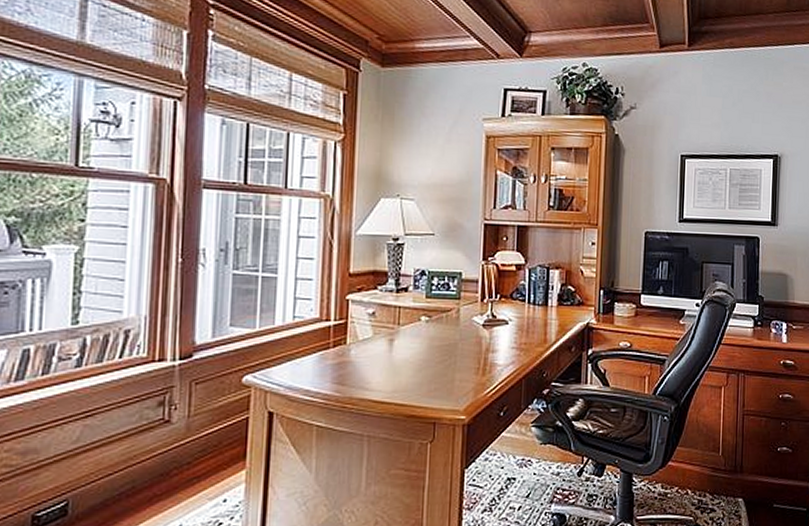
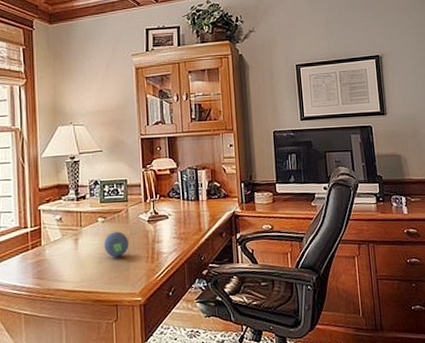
decorative ball: none [426,335,457,366] -> present [104,231,129,258]

